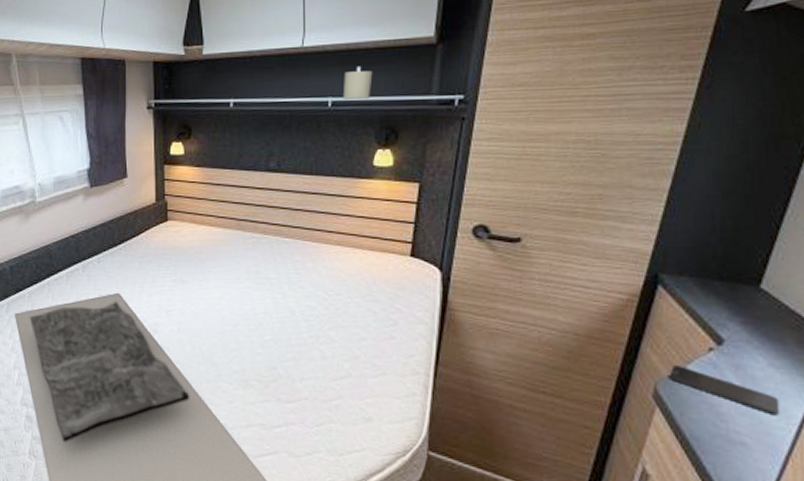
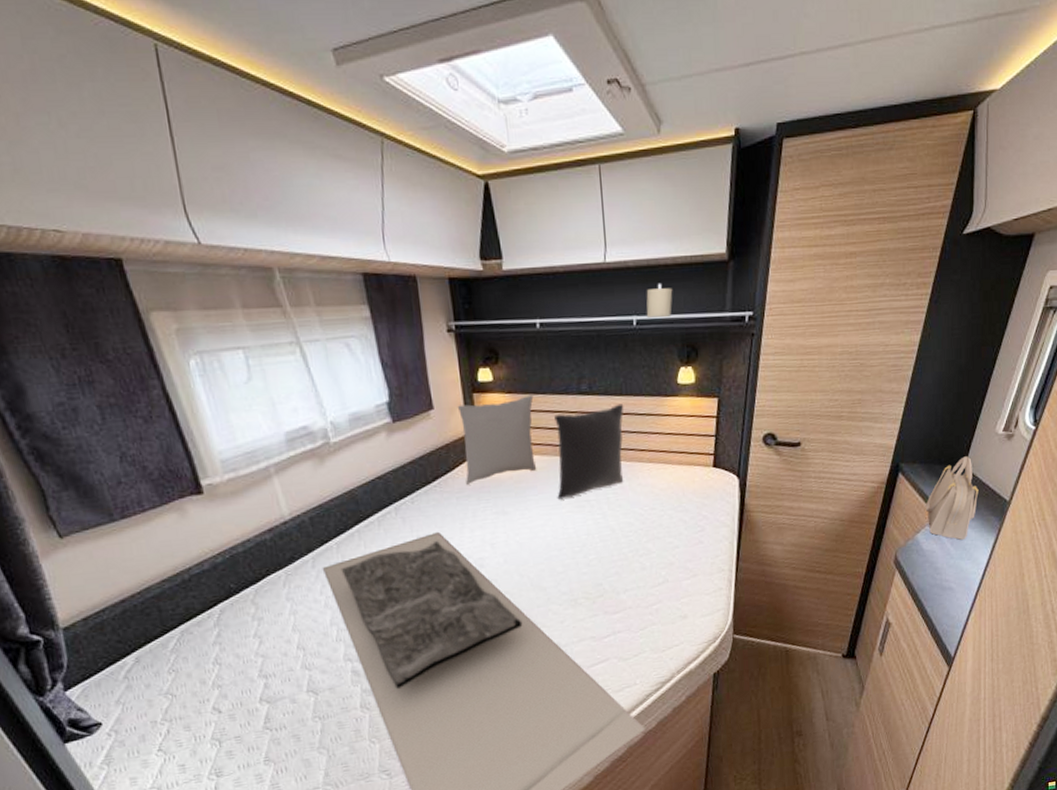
pillow: none [148,170,221,250] -> present [457,395,537,485]
pillow: none [236,183,313,274] -> present [554,403,624,500]
smartphone: present [669,365,780,416] -> none [905,535,974,564]
handbag: none [699,274,785,381] -> present [925,456,979,540]

